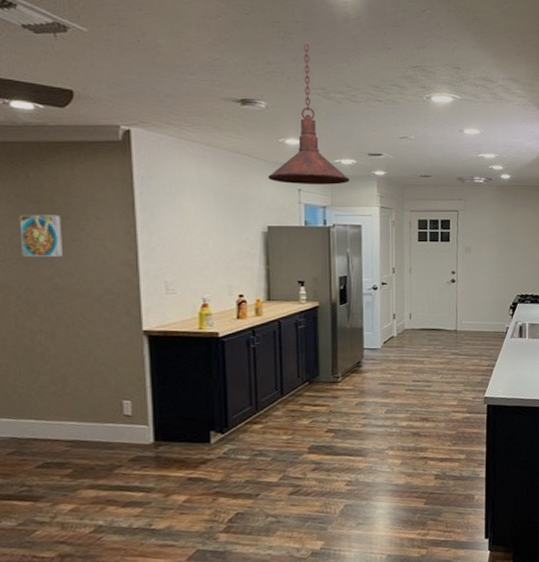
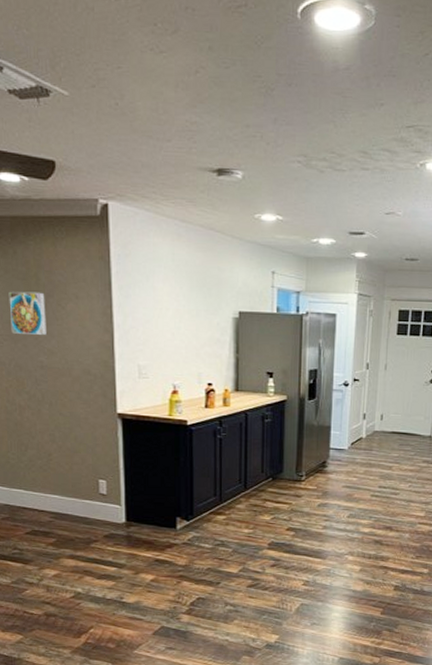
pendant light: present [268,43,350,185] -> none [242,101,327,268]

